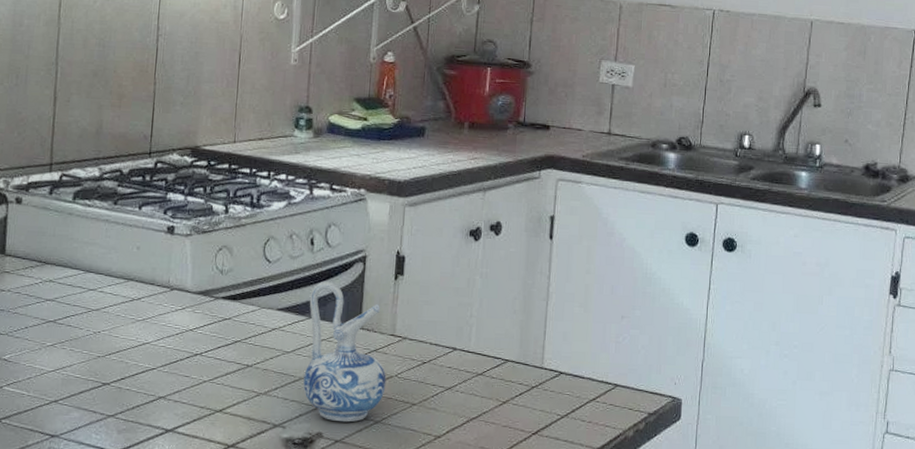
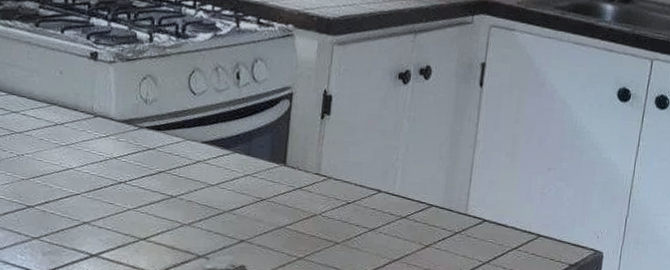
ceramic pitcher: present [303,281,386,422] -> none [227,116,310,257]

